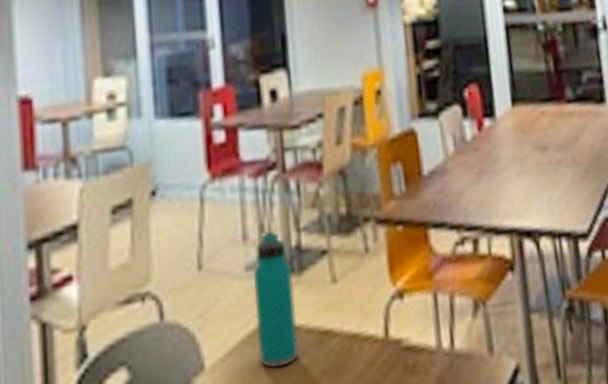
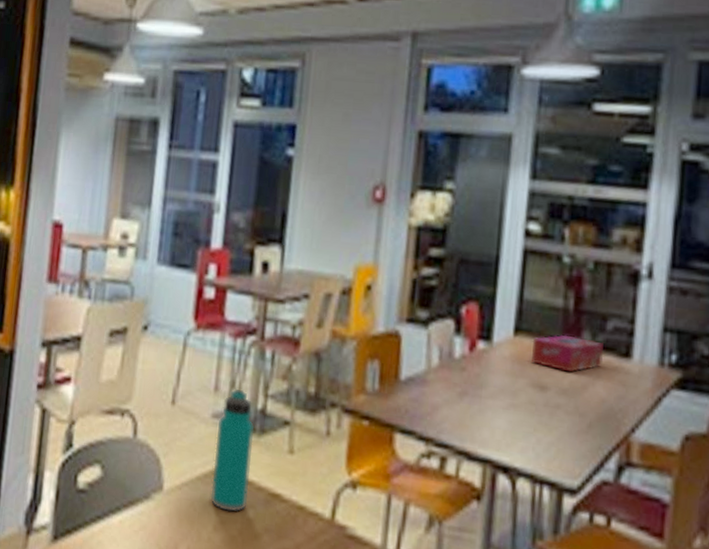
tissue box: none [527,94,585,129] -> present [532,335,604,372]

